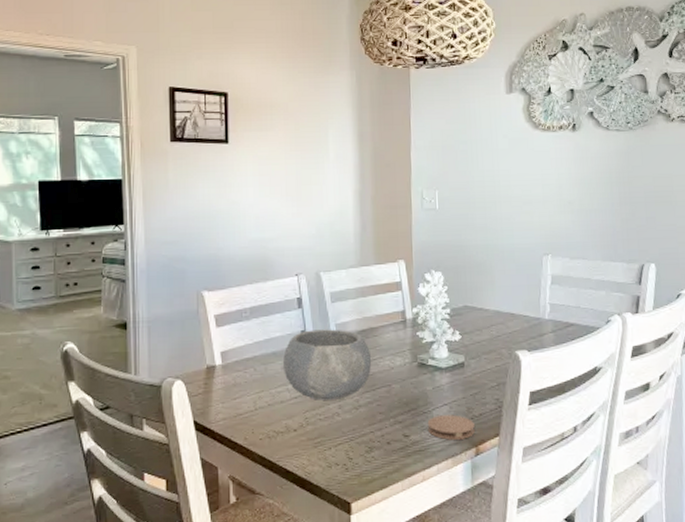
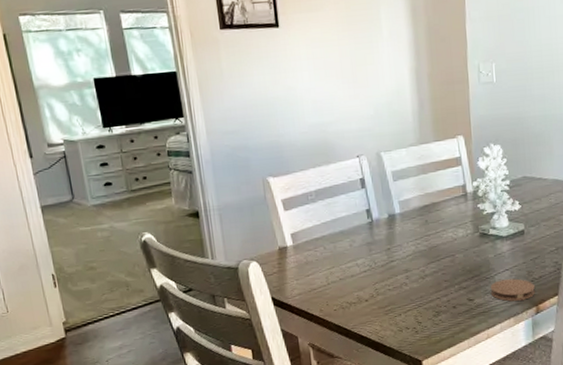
bowl: present [282,329,372,400] -> none [350,206,436,273]

